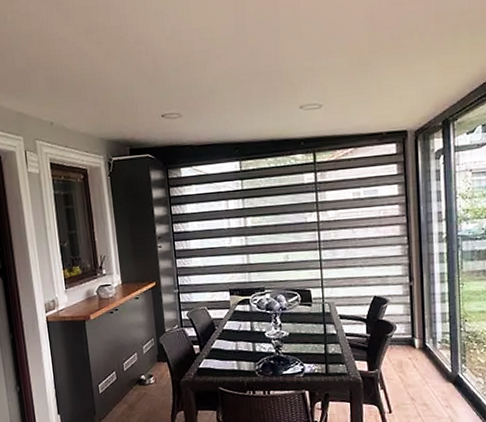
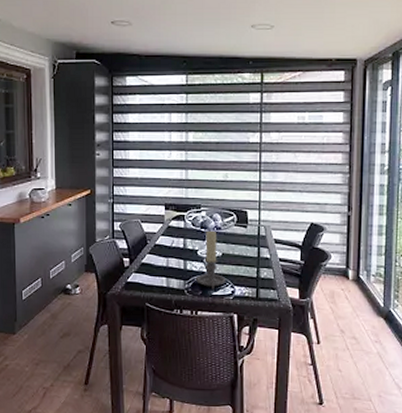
candle holder: none [266,311,295,369] -> present [196,230,226,290]

